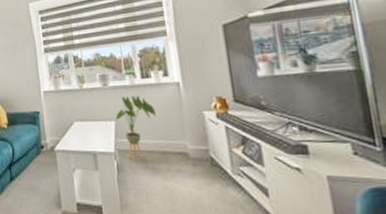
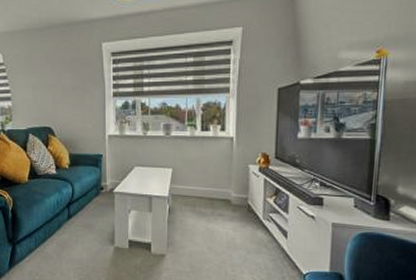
house plant: present [115,95,157,160] -> none [173,146,210,204]

